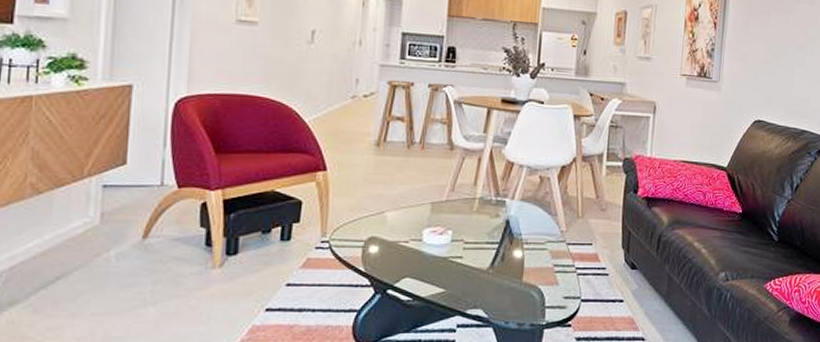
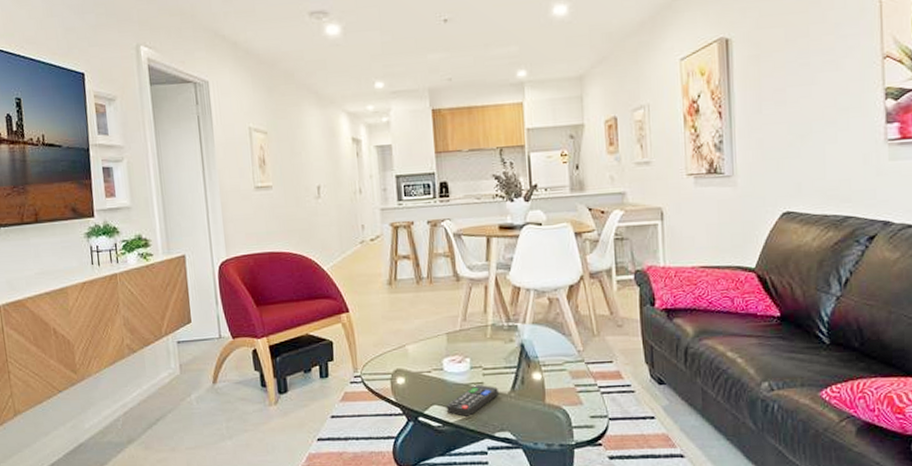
remote control: none [420,258,477,291] -> present [447,384,498,417]

